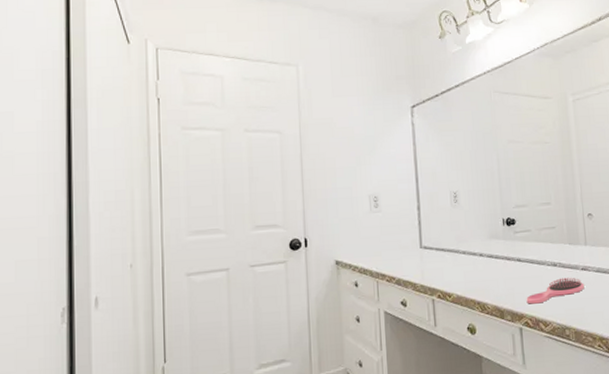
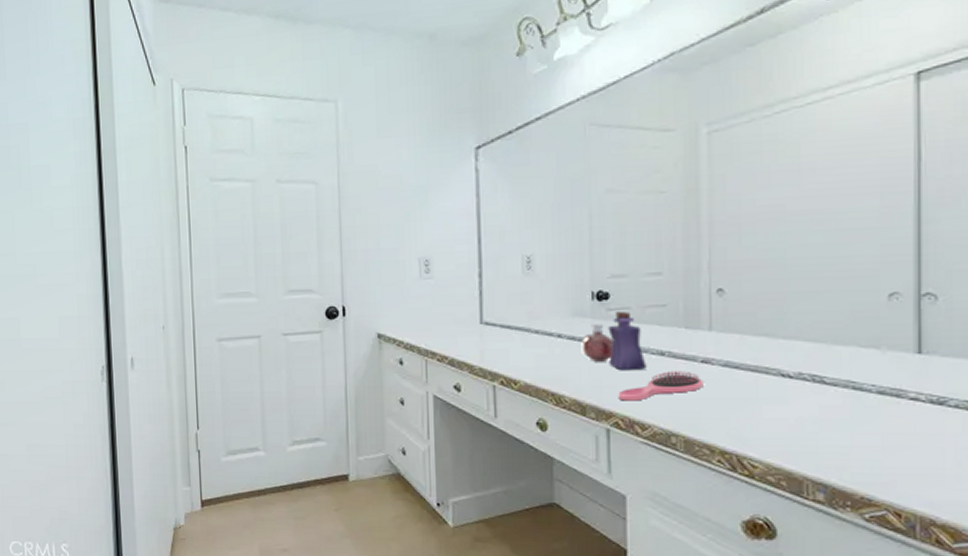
potion bottle: none [498,243,521,274] -> present [583,323,613,362]
perfume bottle: none [516,233,545,280] -> present [608,310,647,371]

